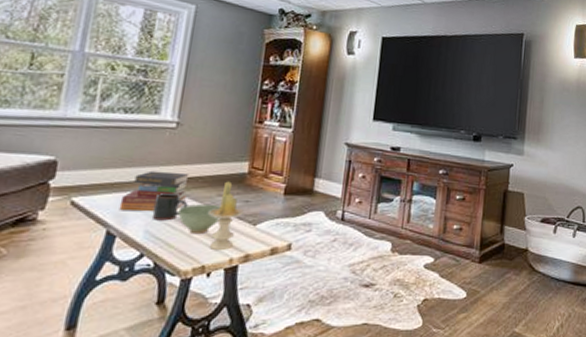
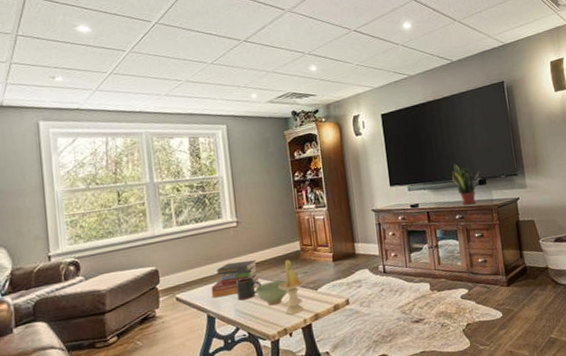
potted plant: none [444,110,476,161] -> present [451,163,480,206]

